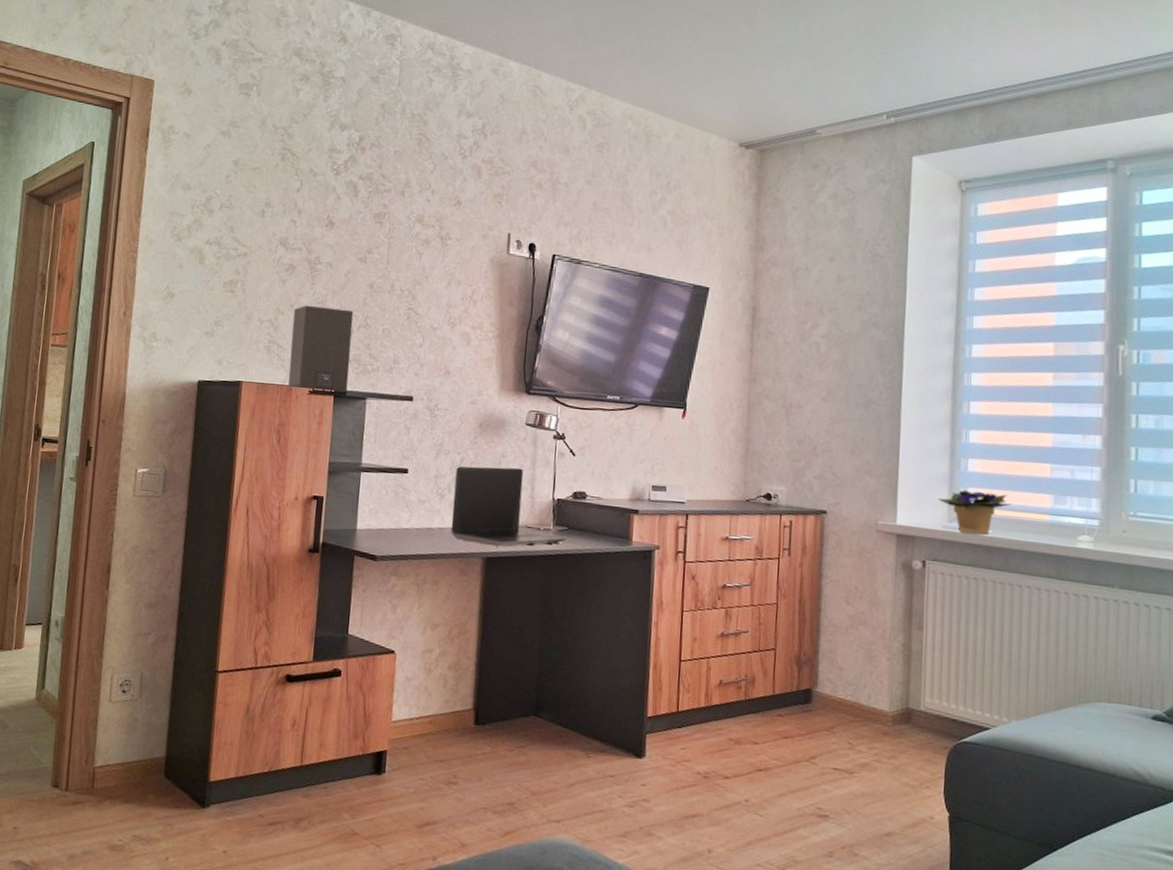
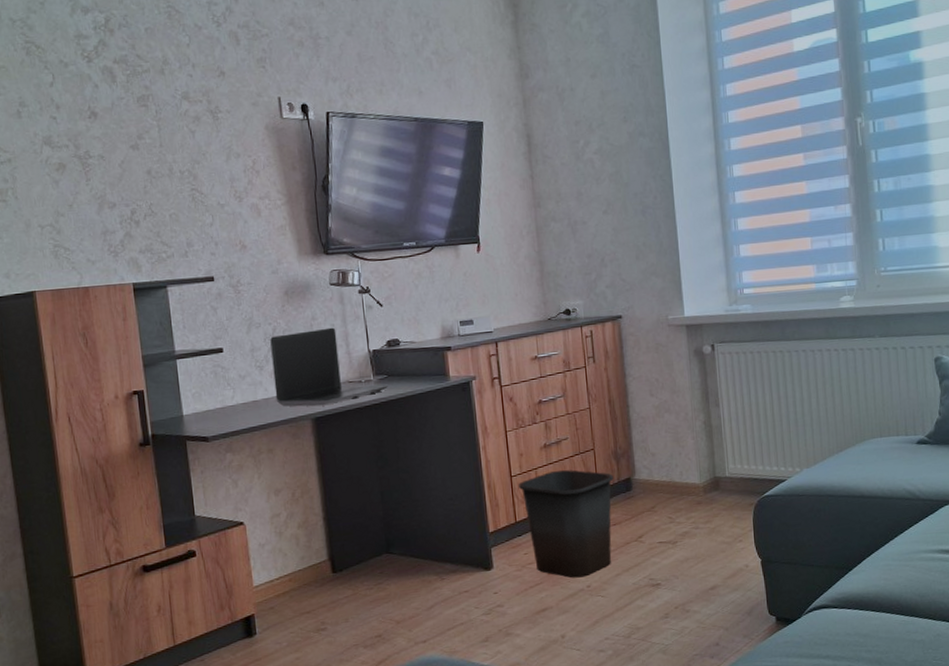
speaker: present [287,305,354,398] -> none [73,200,147,293]
waste bin: none [686,664,792,789] -> present [517,469,614,578]
potted flower: present [938,489,1011,536] -> none [717,272,781,314]

